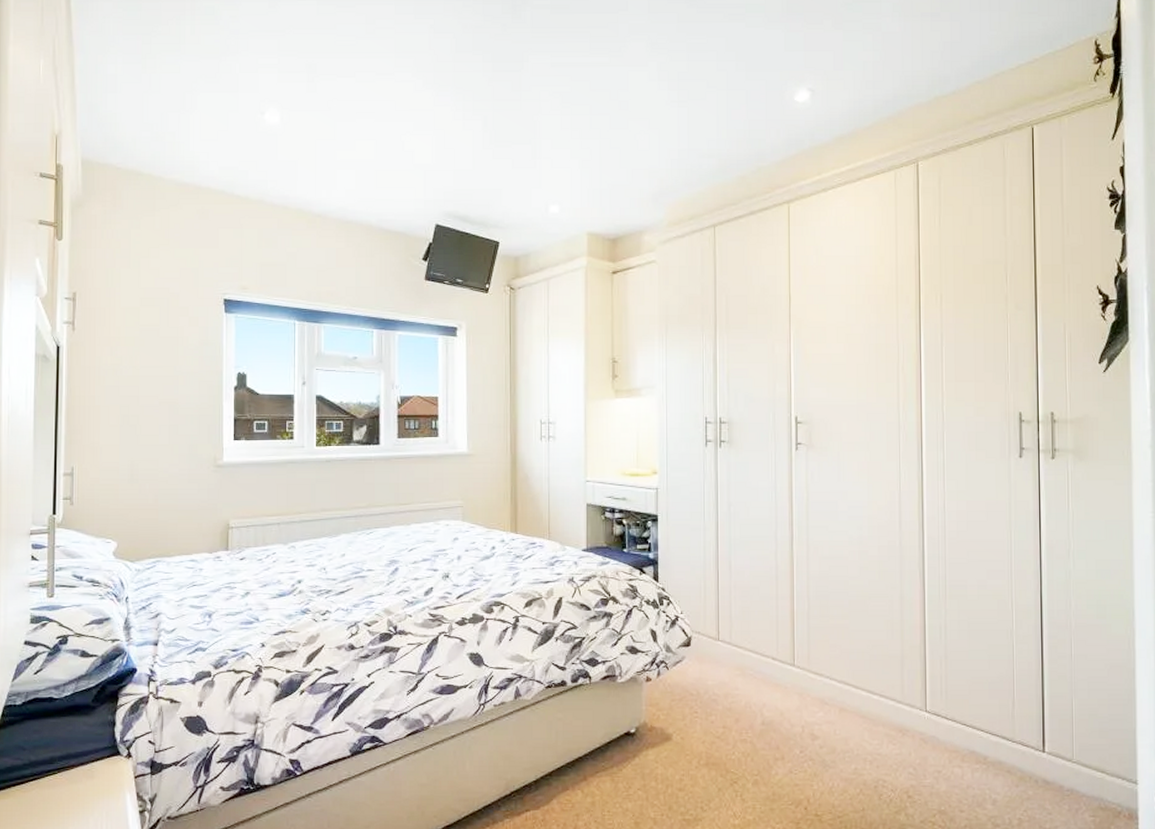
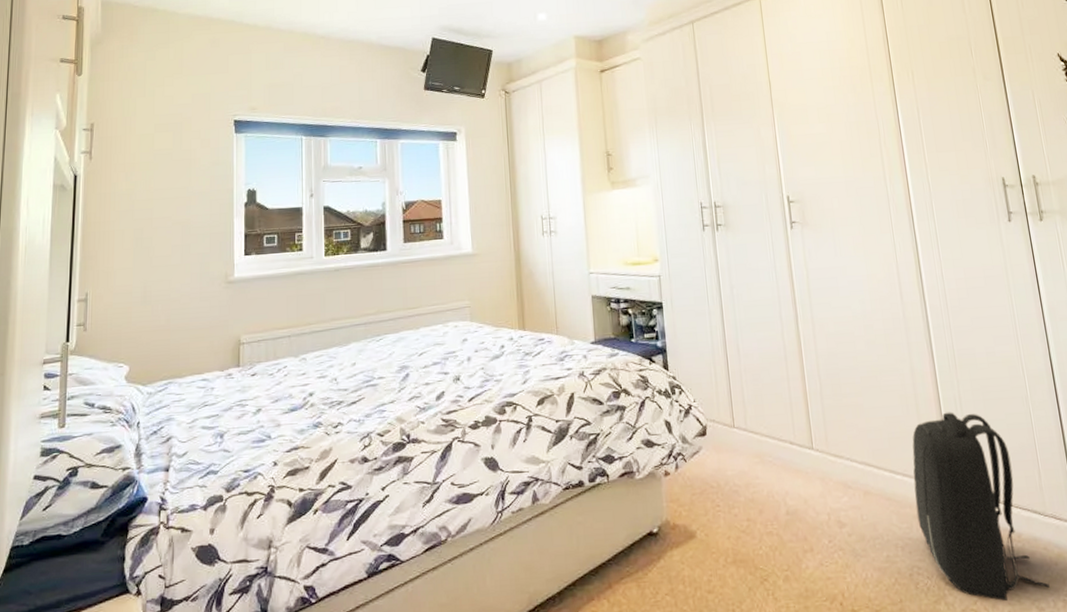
backpack: none [888,639,1007,817] -> present [912,412,1050,602]

